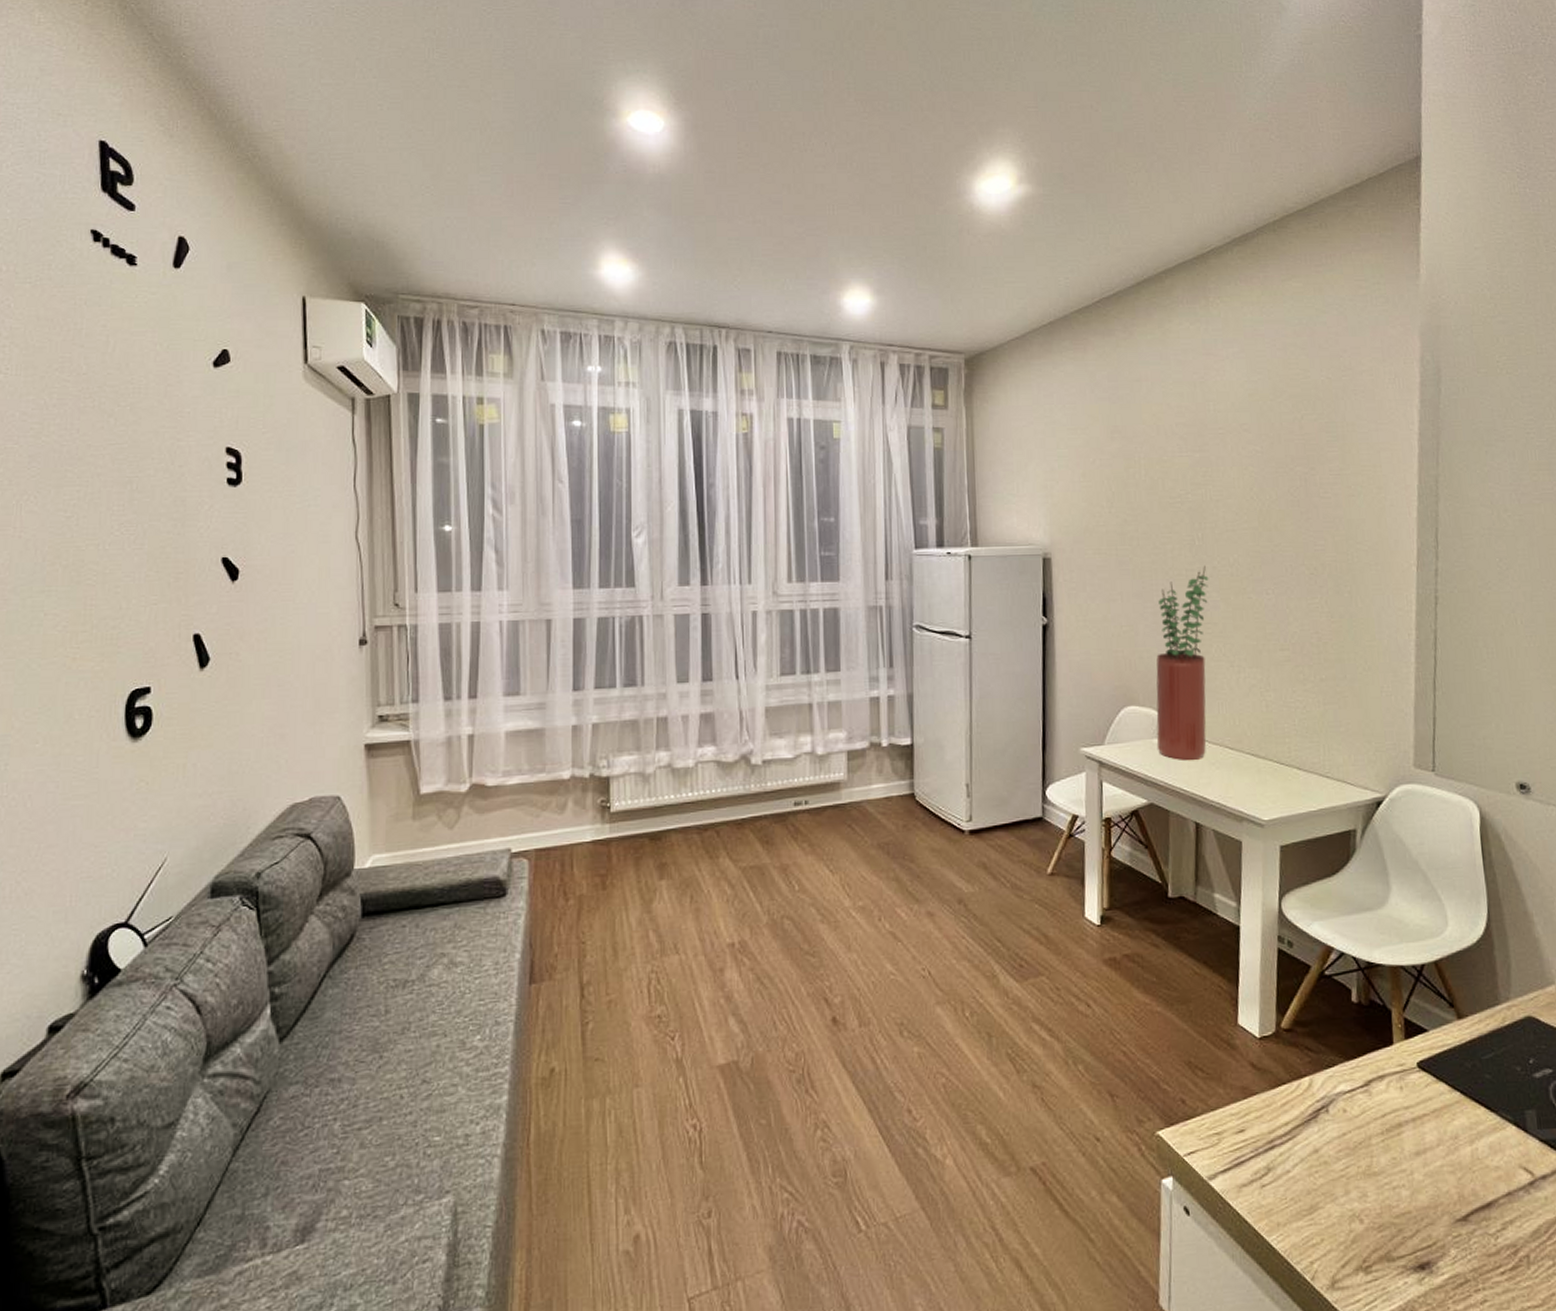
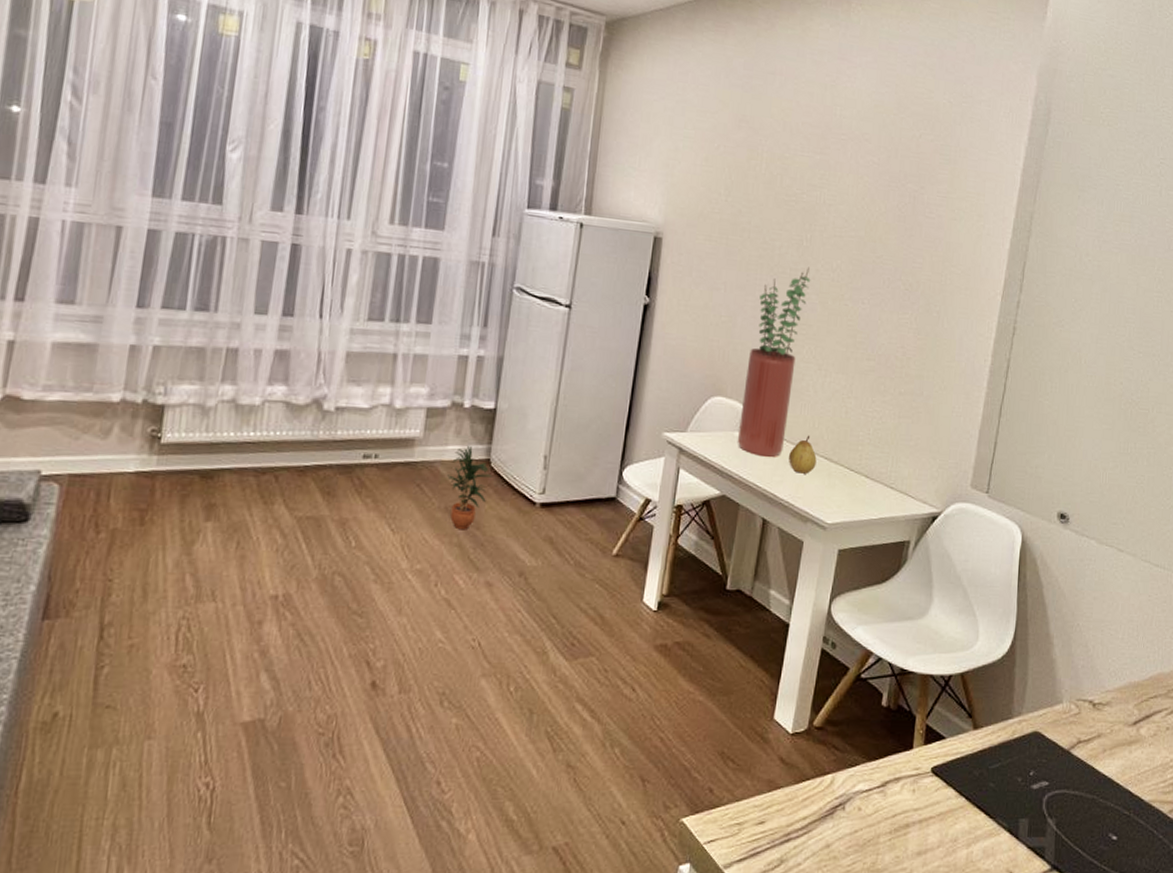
potted plant: none [876,782,919,865] -> present [447,445,493,530]
fruit: none [1213,733,1243,773] -> present [789,435,817,474]

